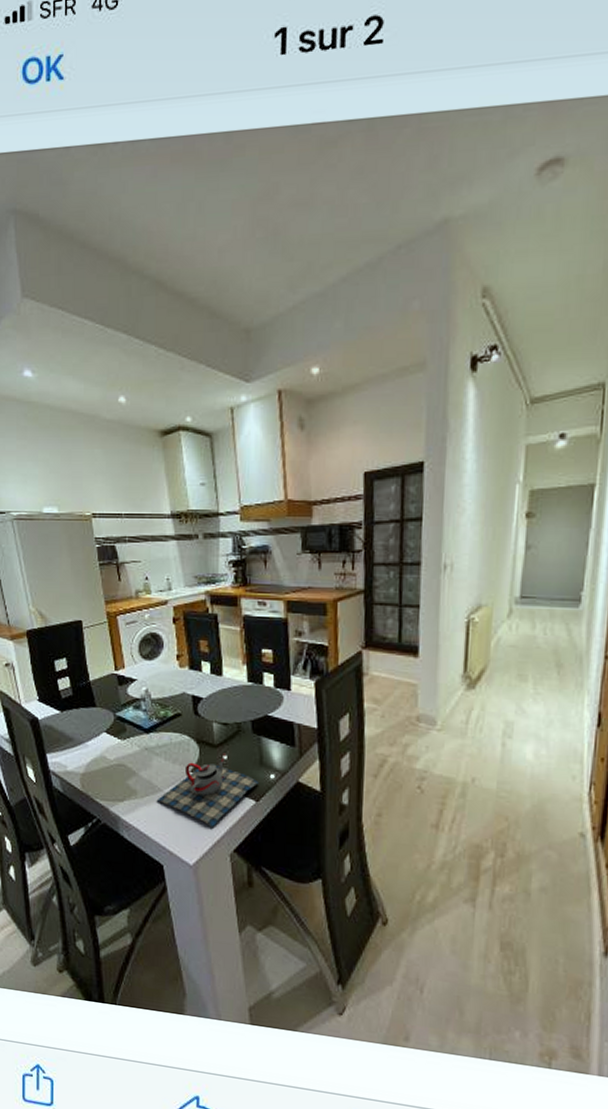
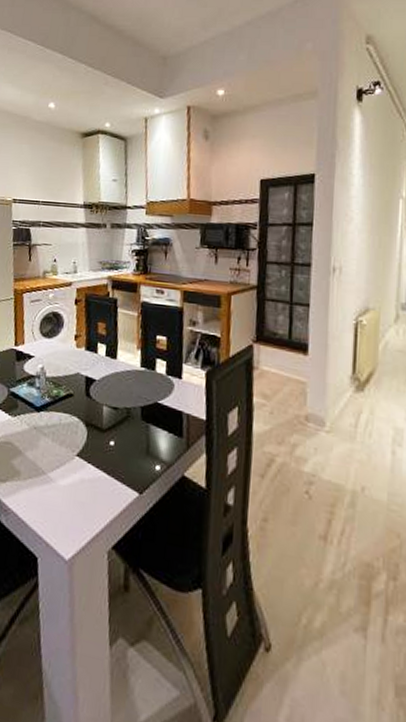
teapot: present [156,753,259,828] -> none [39,438,144,520]

